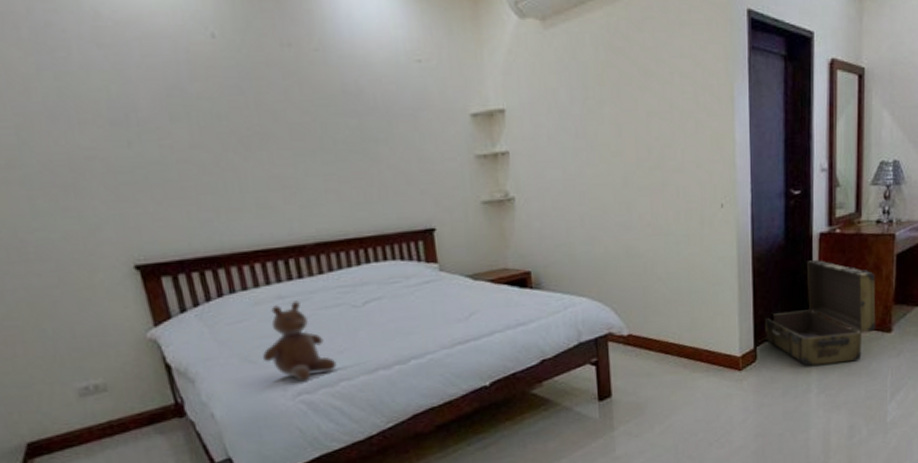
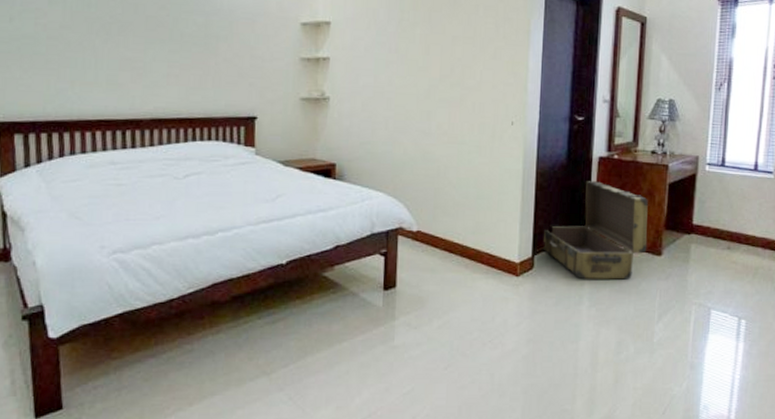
teddy bear: present [262,300,337,382] -> none [87,167,152,241]

